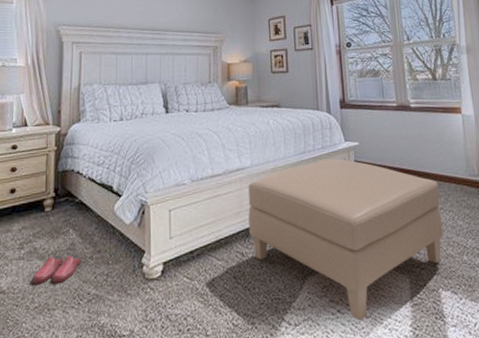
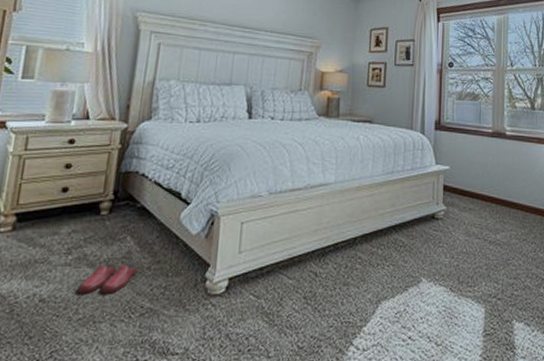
ottoman: present [248,158,444,321] -> none [325,181,524,349]

